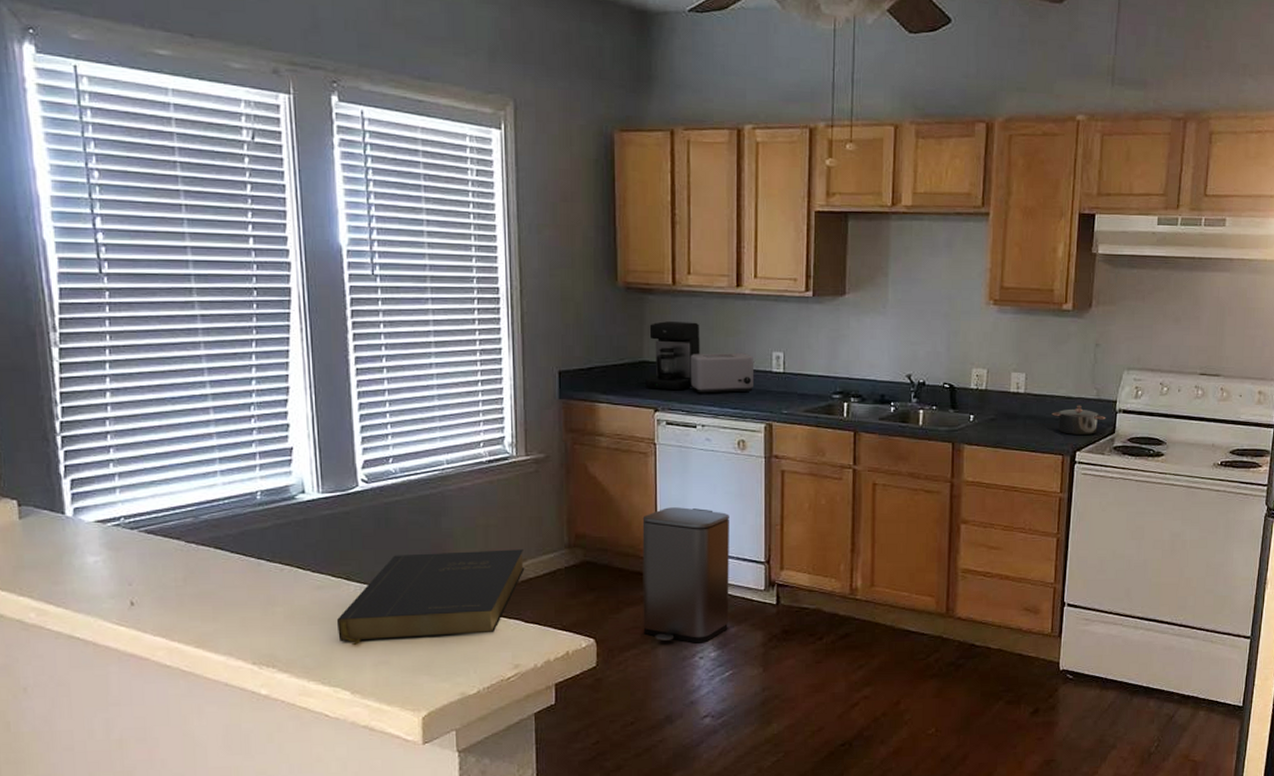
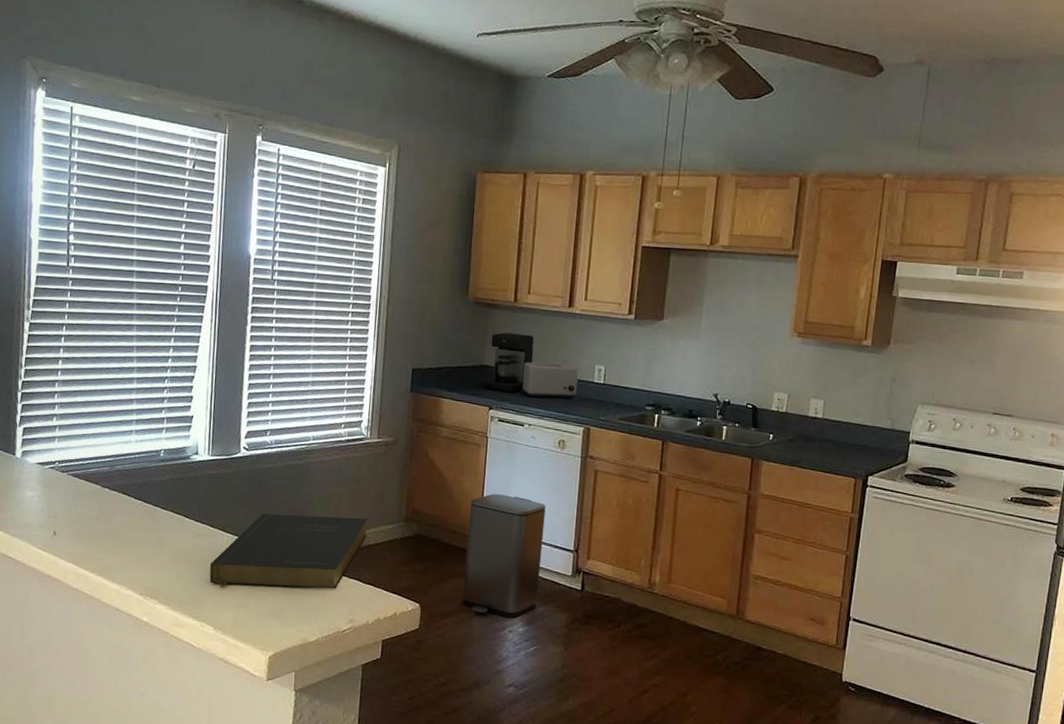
cooking pot: present [1052,405,1106,436] -> none [847,433,899,462]

